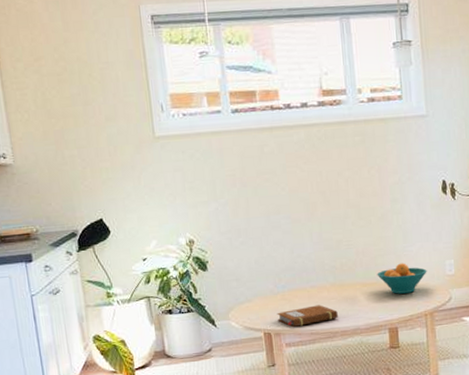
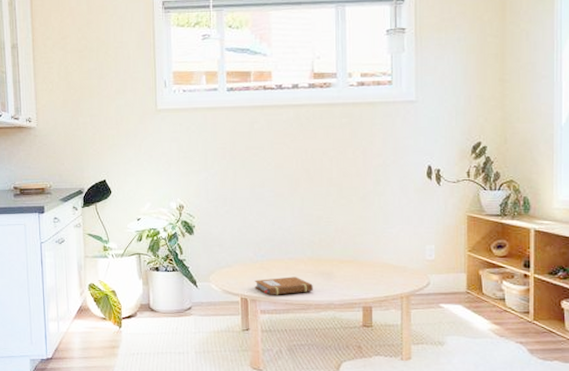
fruit bowl: present [377,263,427,294] -> none [354,244,406,274]

